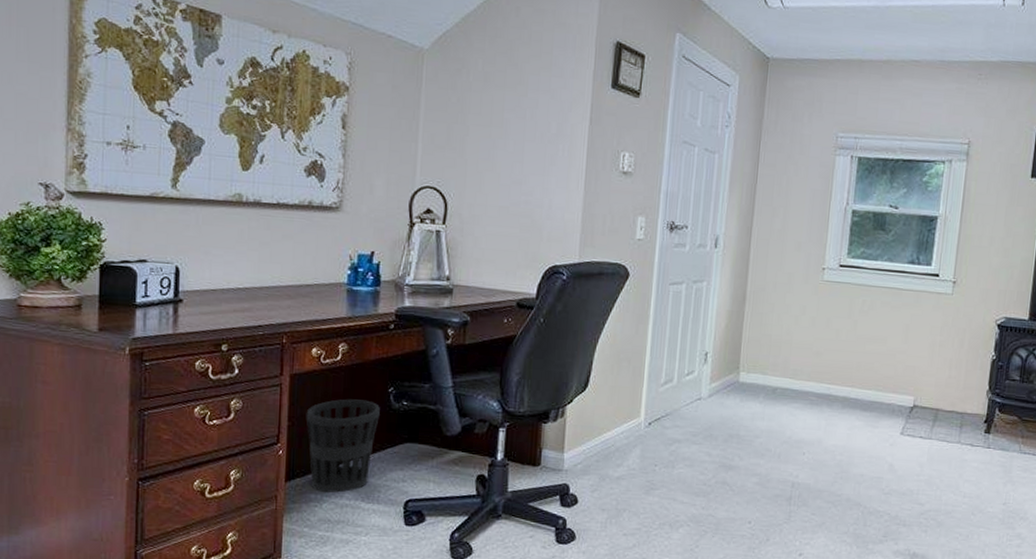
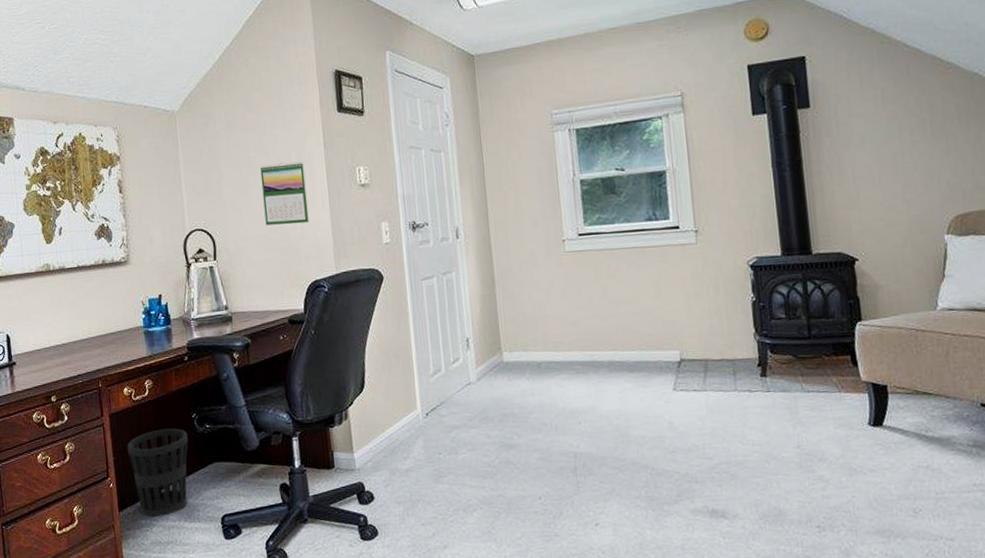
calendar: none [509,130,564,202] -> present [260,161,309,226]

